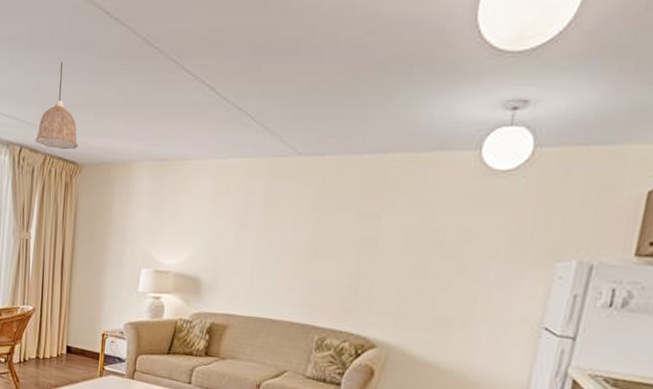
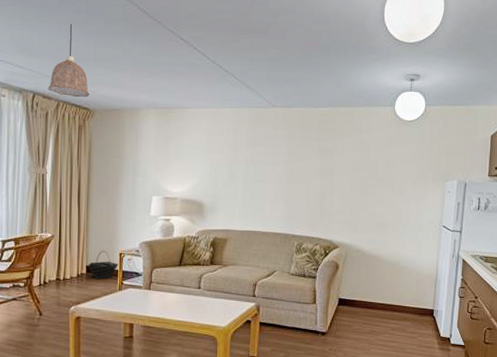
basket: none [66,329,100,363] -> present [86,250,118,280]

